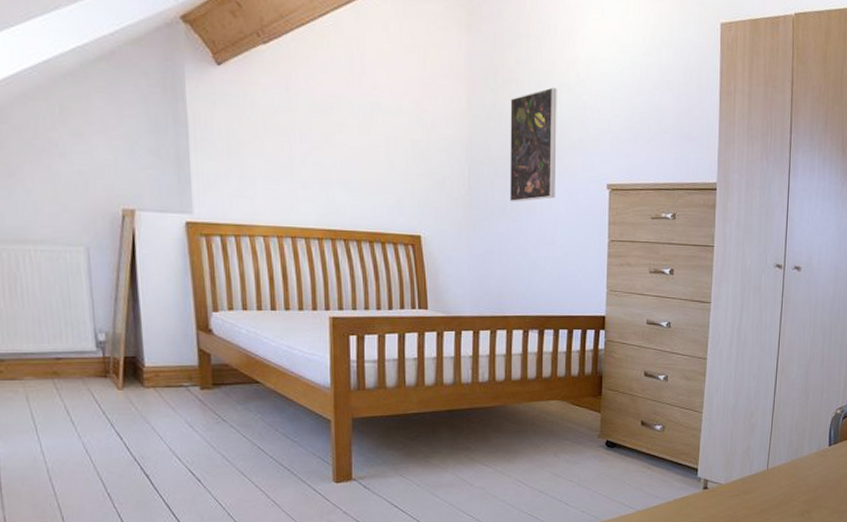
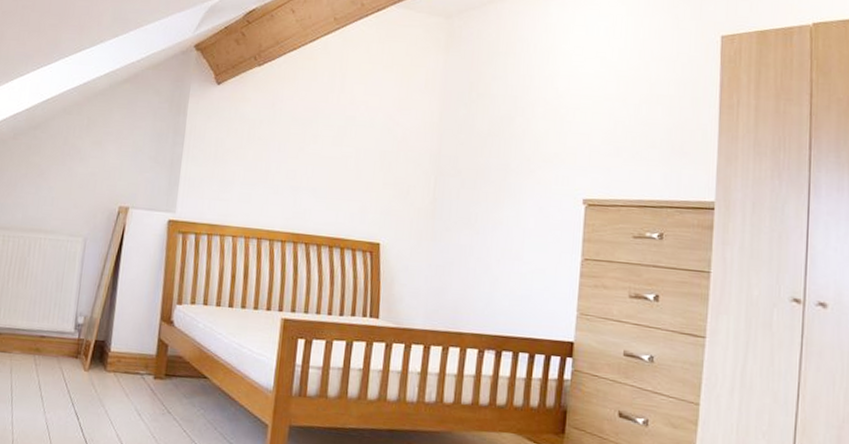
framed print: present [510,87,557,202] -> none [475,101,533,214]

